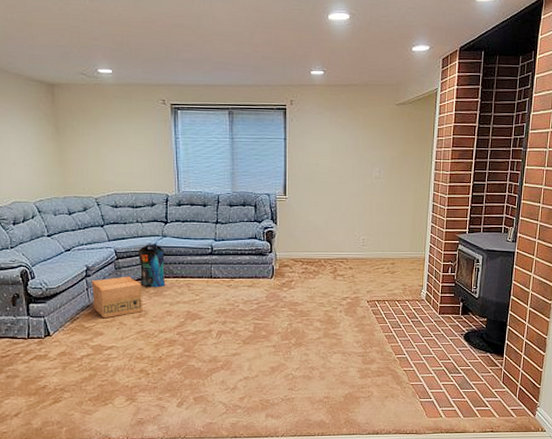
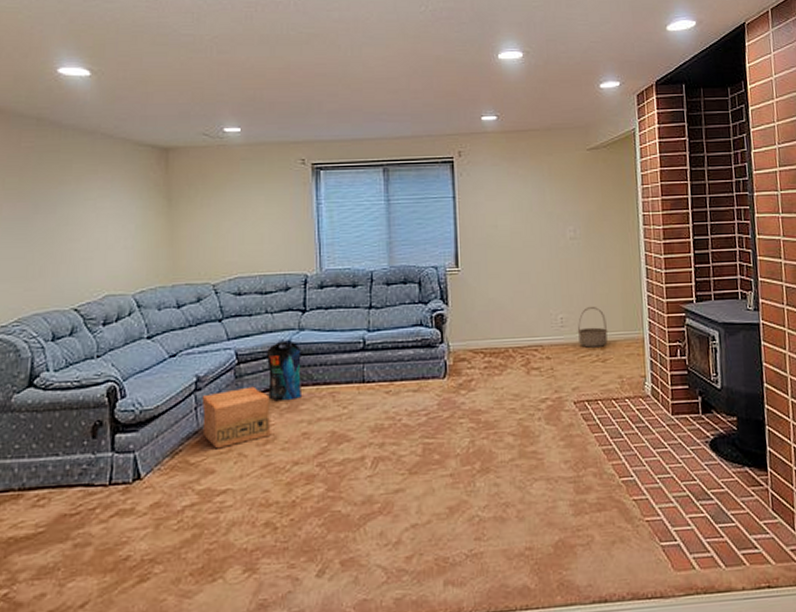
basket: none [374,232,398,262] -> present [577,307,608,348]

